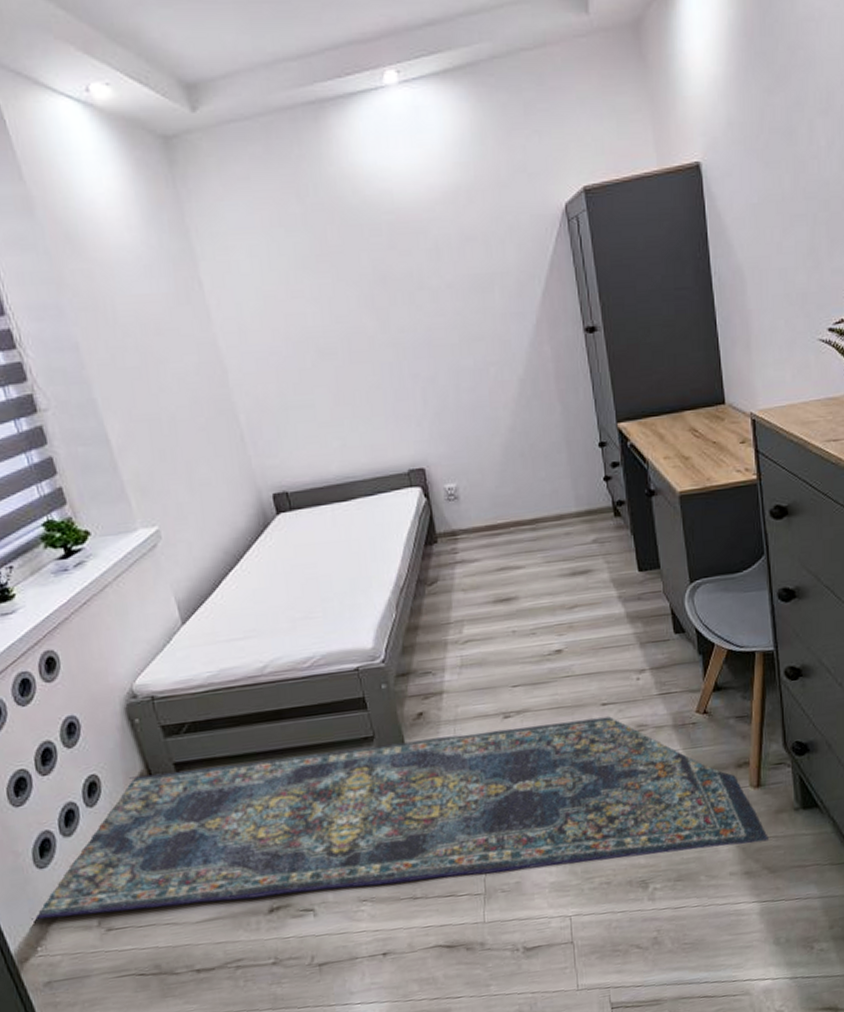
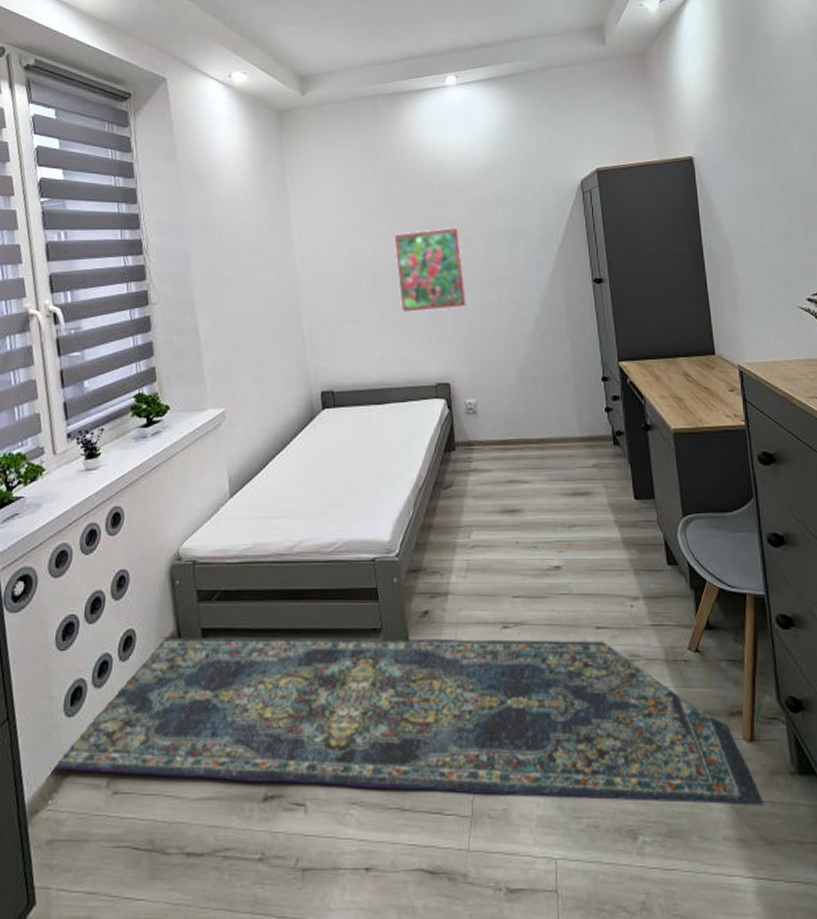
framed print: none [338,277,437,391] -> present [393,227,468,313]

